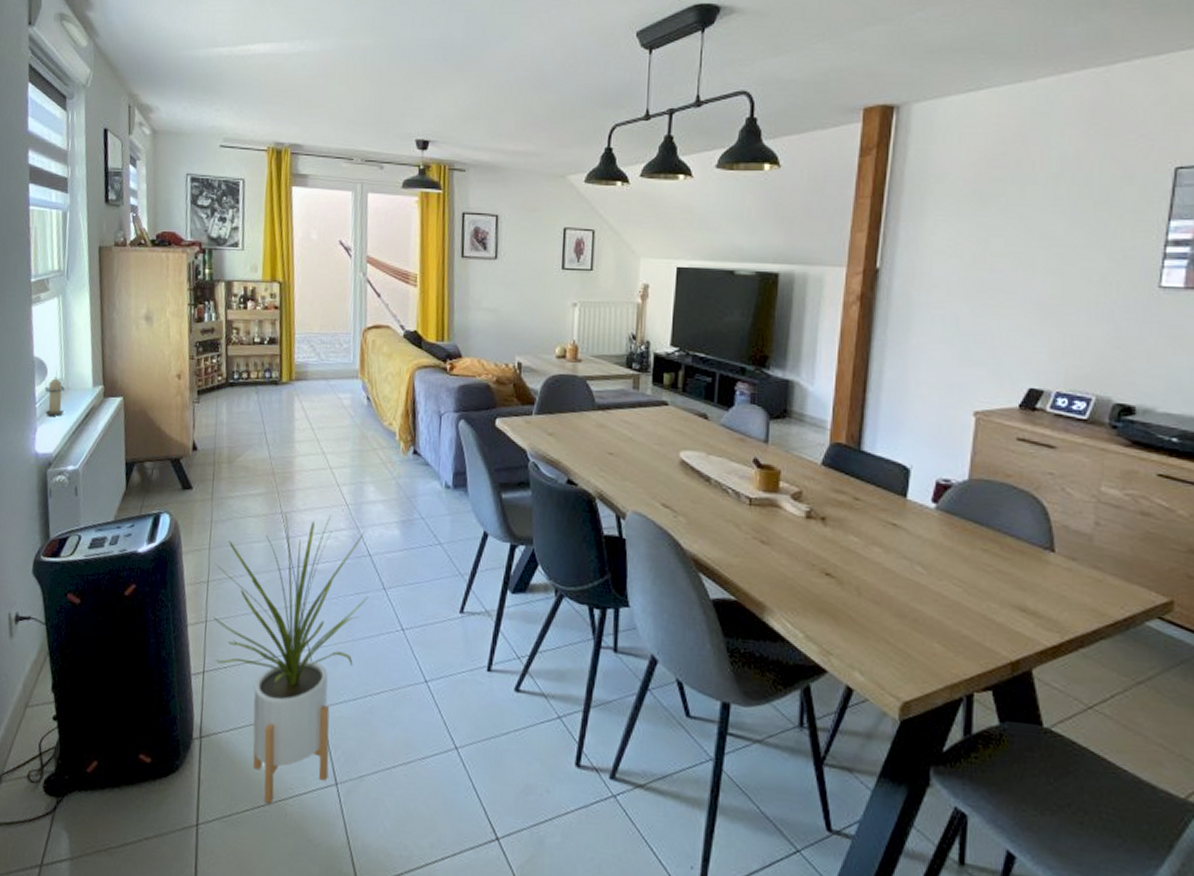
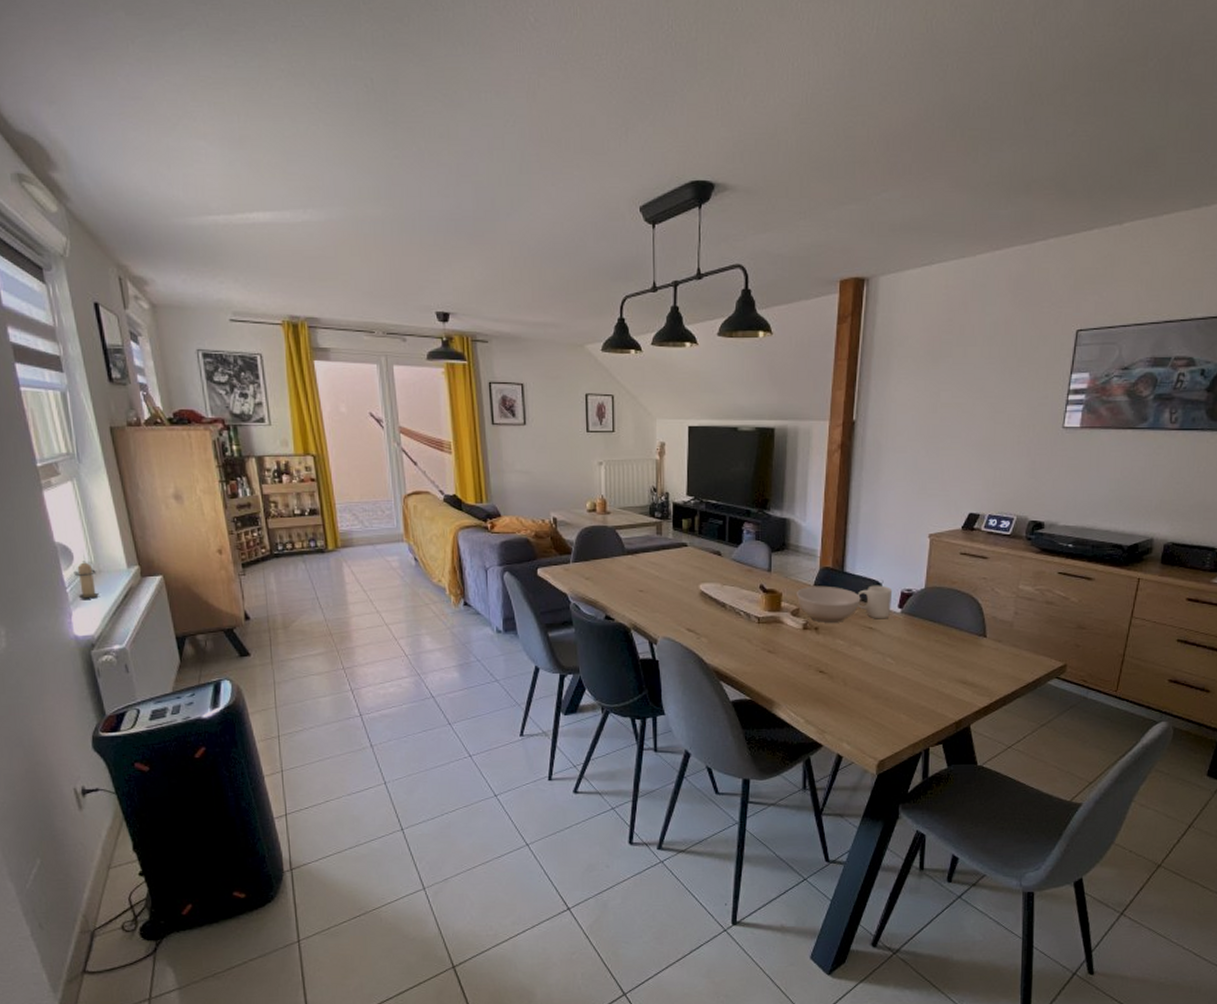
house plant: present [213,513,369,803] -> none [283,666,436,913]
bowl: none [798,464,882,514] -> present [796,585,861,623]
cup: none [877,470,925,515] -> present [857,585,893,619]

